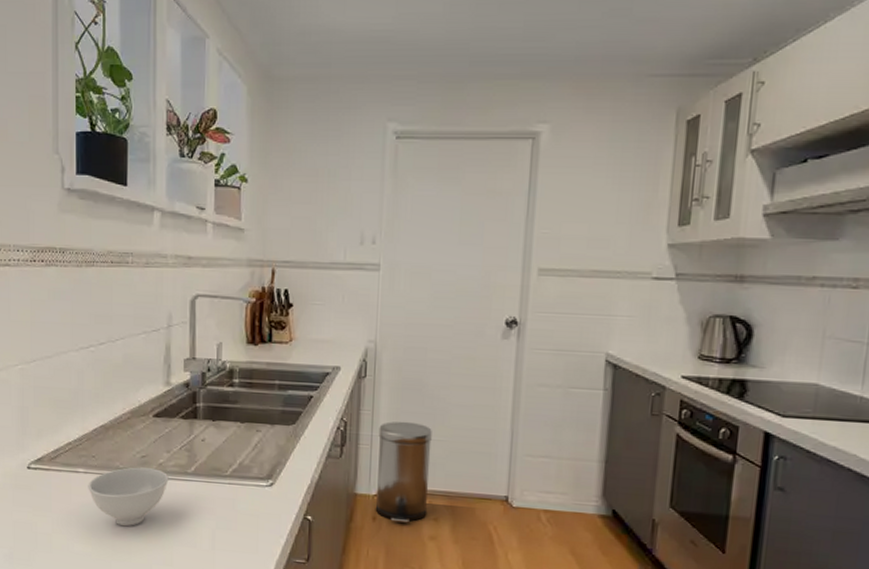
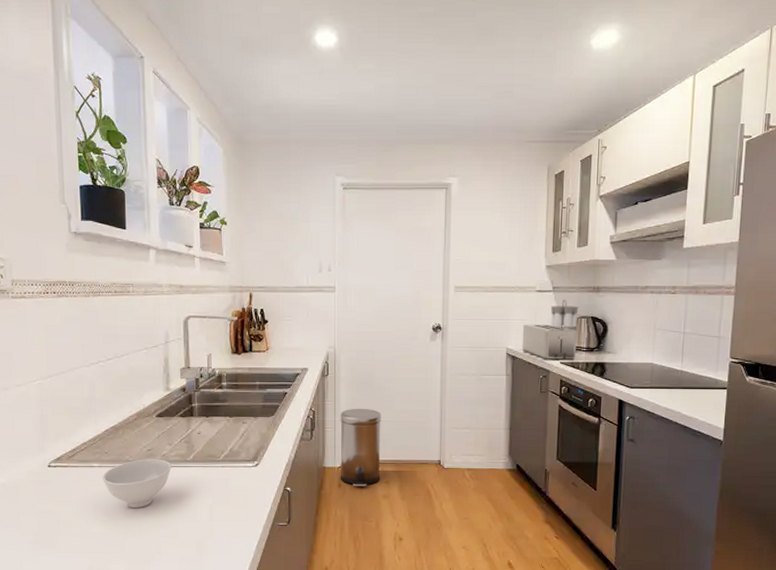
toaster: none [627,322,709,375] -> present [522,324,578,360]
spice rack: none [670,290,712,364] -> present [550,298,579,352]

